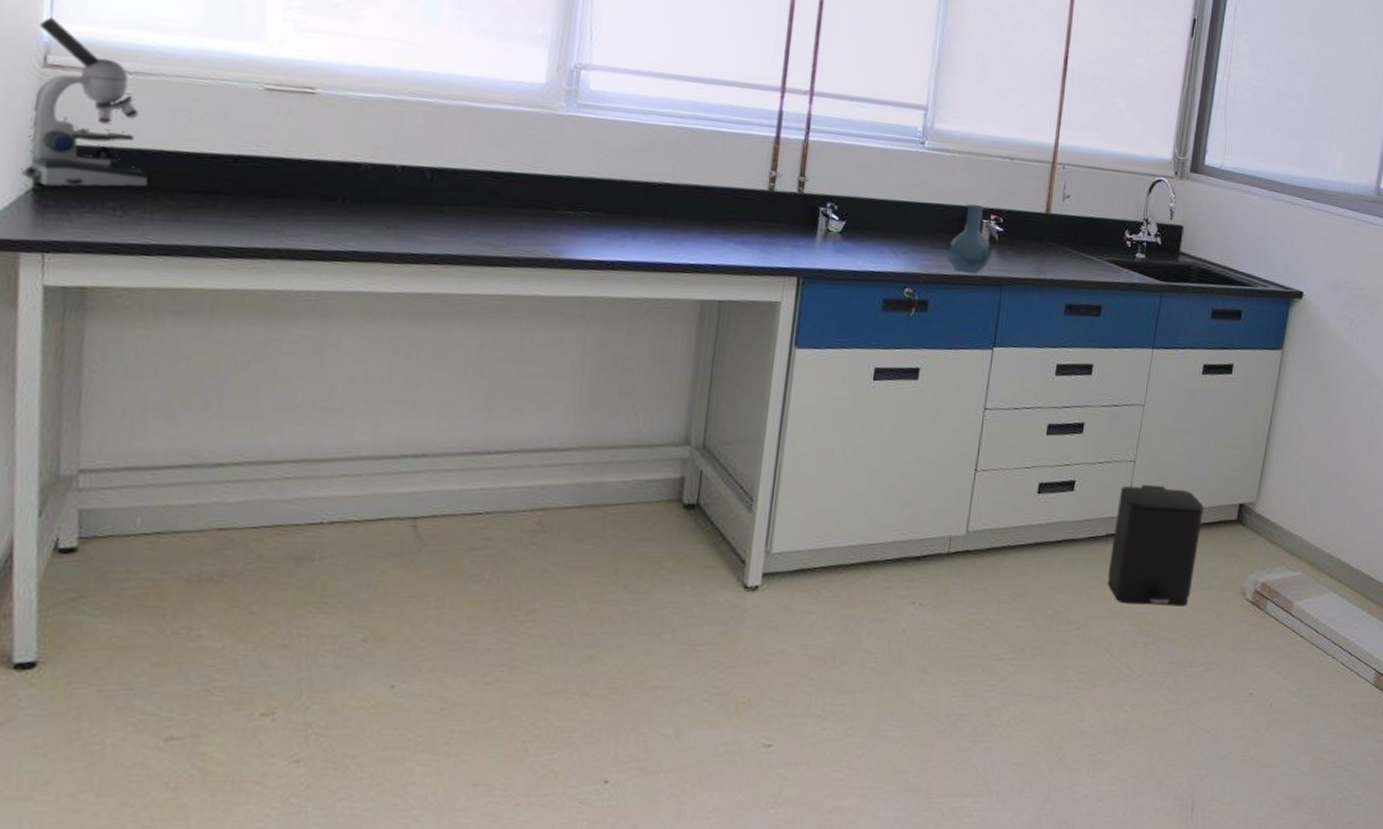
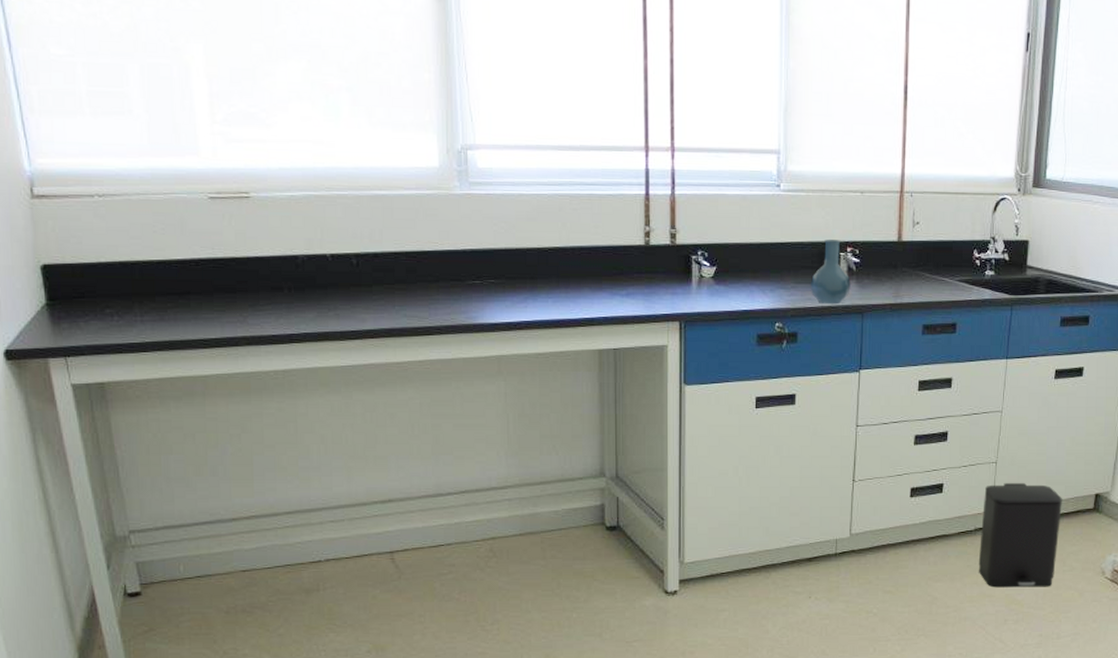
microscope: present [20,17,149,189] -> none [20,153,133,303]

